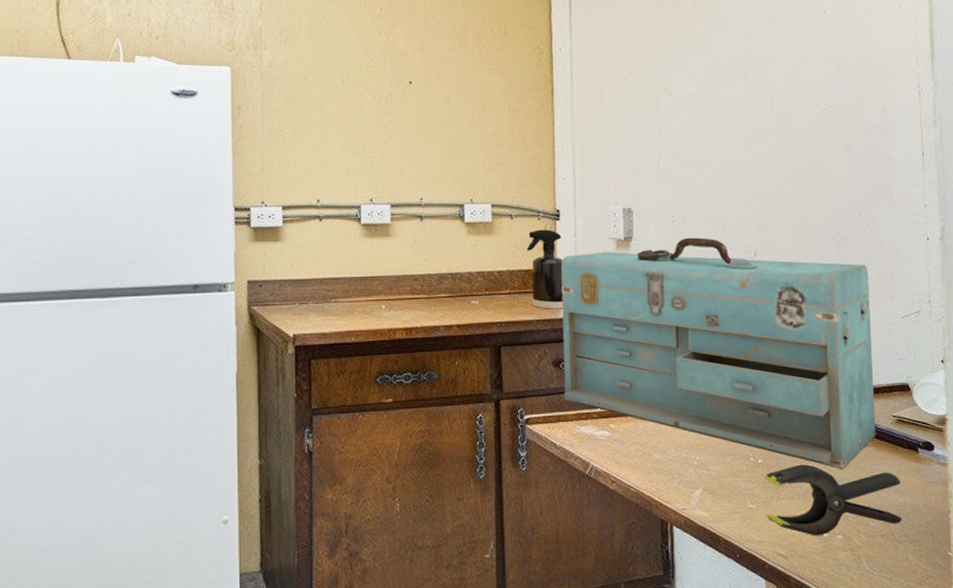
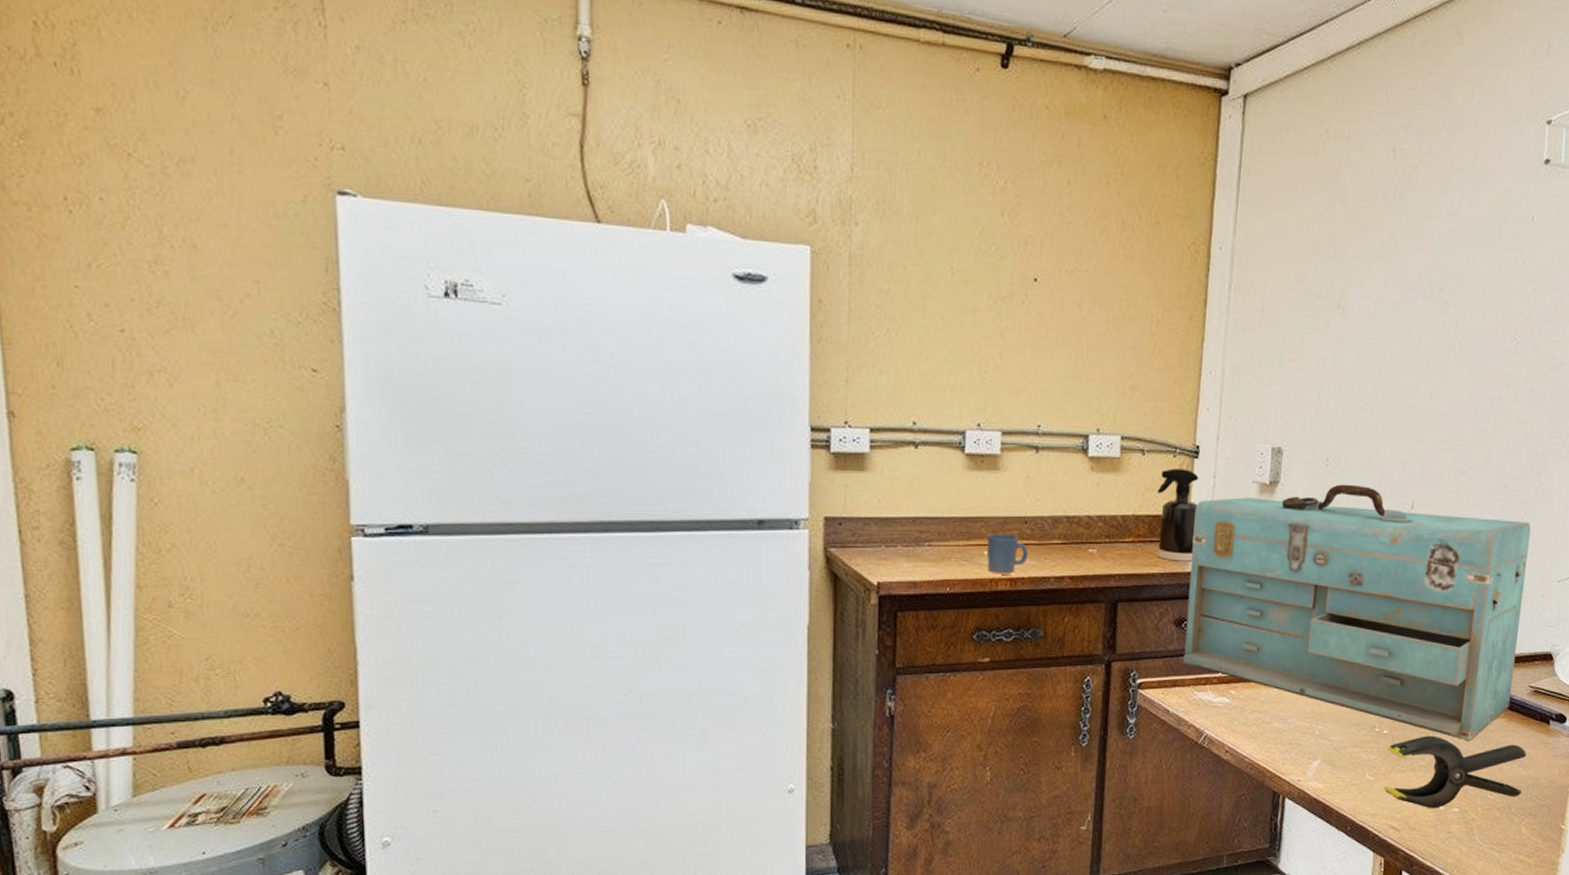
mug: none [384,290,419,325] -> present [987,534,1028,575]

